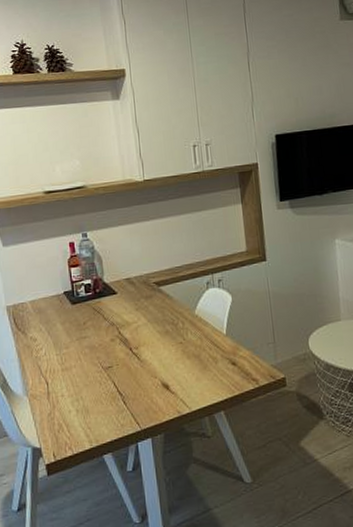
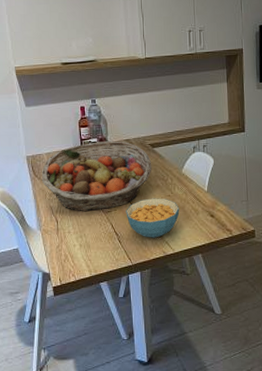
fruit basket: none [25,280,159,370] -> present [41,141,152,212]
cereal bowl: none [130,346,195,396] -> present [126,198,180,238]

